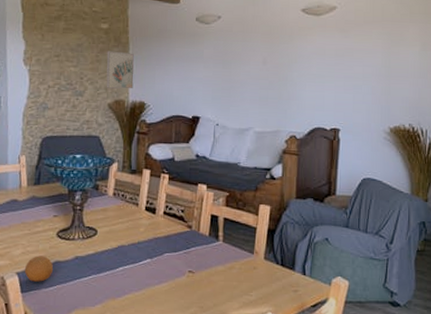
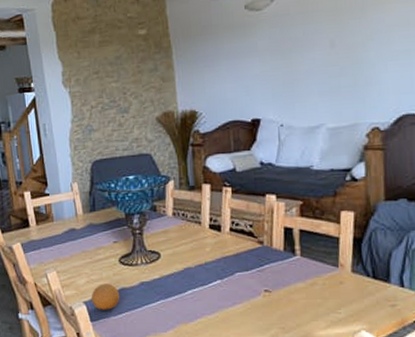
wall art: present [106,51,134,89] -> none [148,57,182,101]

